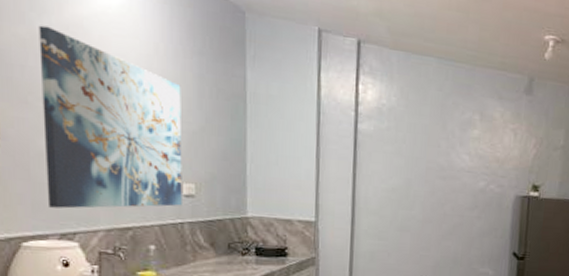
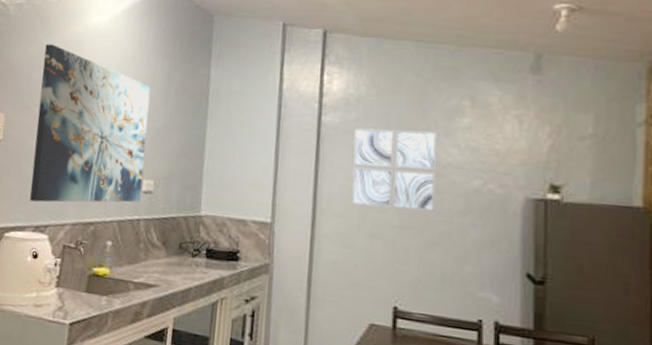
wall art: none [384,135,454,208] -> present [350,127,438,212]

